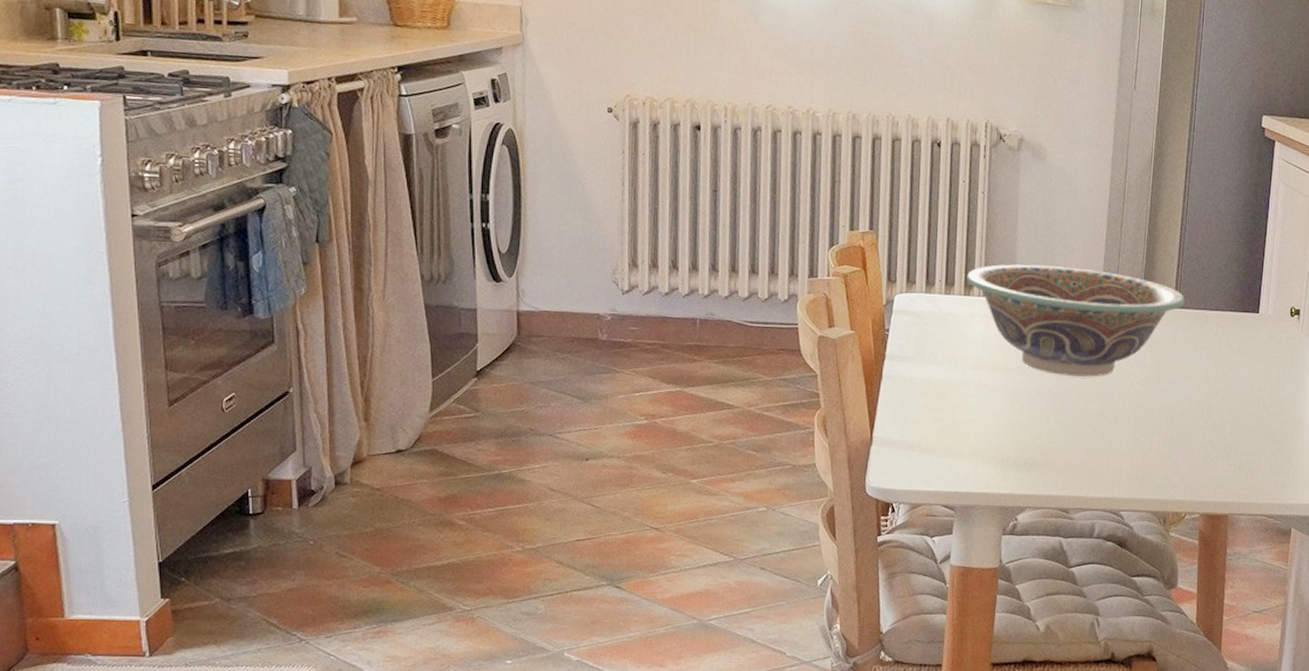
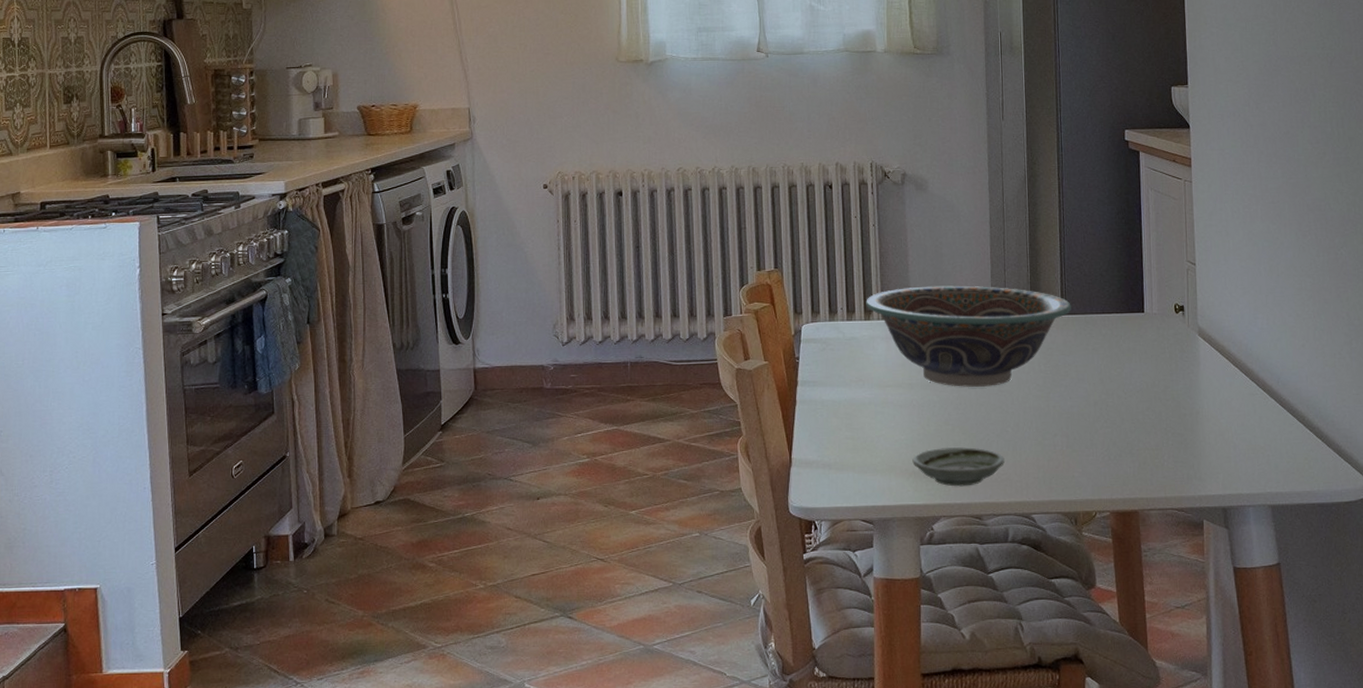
saucer: none [1002,437,1098,479] -> present [912,447,1005,487]

